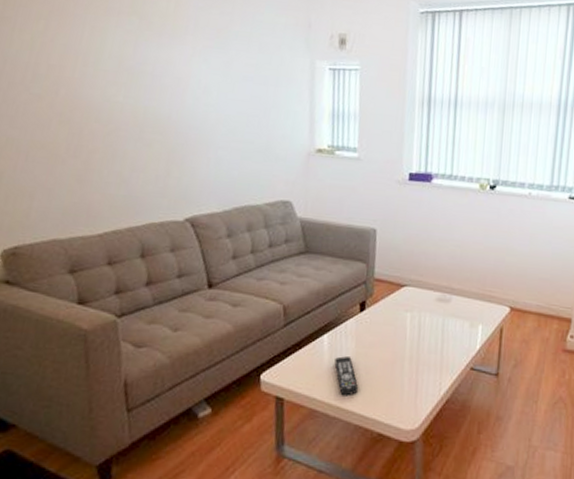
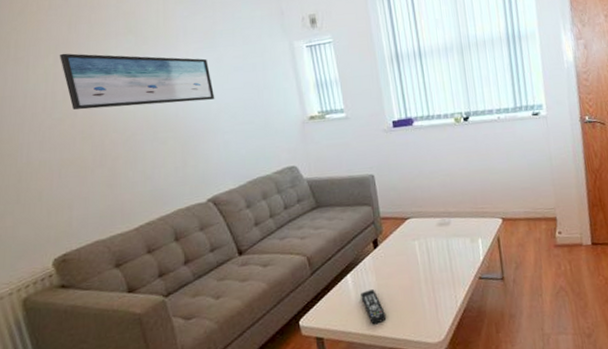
wall art: none [50,21,216,108] -> present [59,53,215,110]

